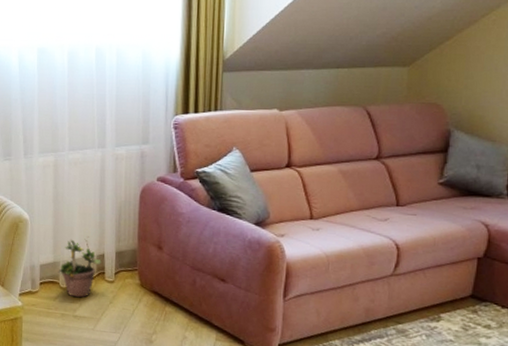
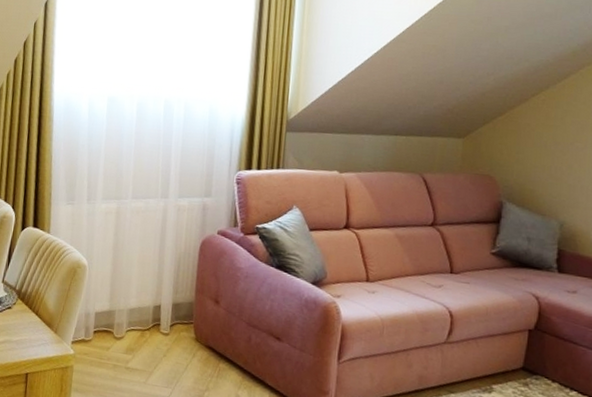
potted plant: present [58,236,102,298] -> none [112,286,158,349]

